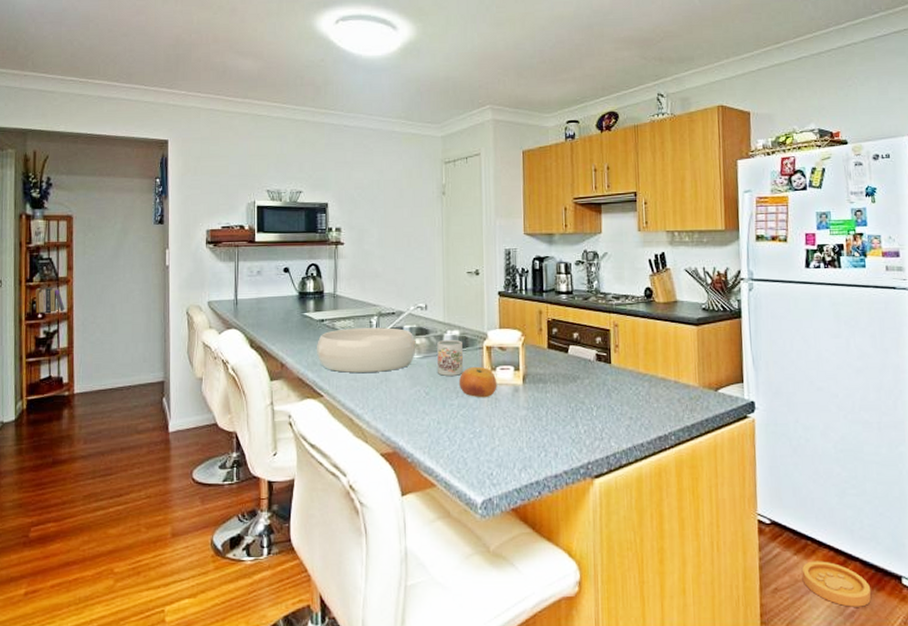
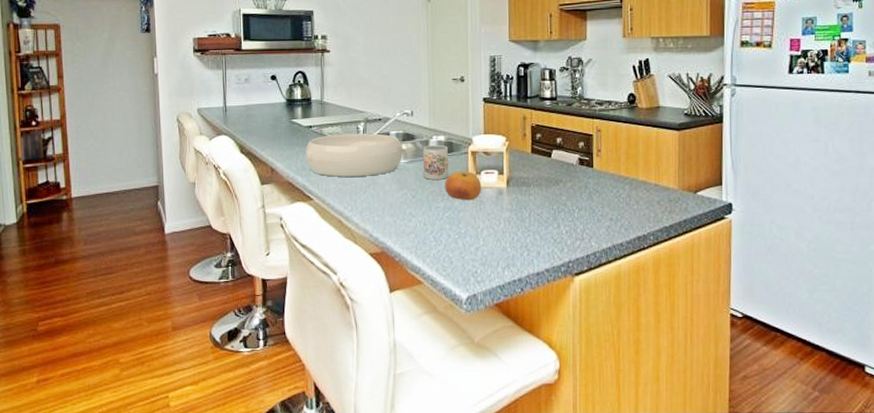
books: none [20,322,49,355] -> present [17,130,45,161]
books: present [35,287,65,314] -> none [28,95,58,122]
pet bowl: present [801,561,872,607] -> none [770,351,835,393]

